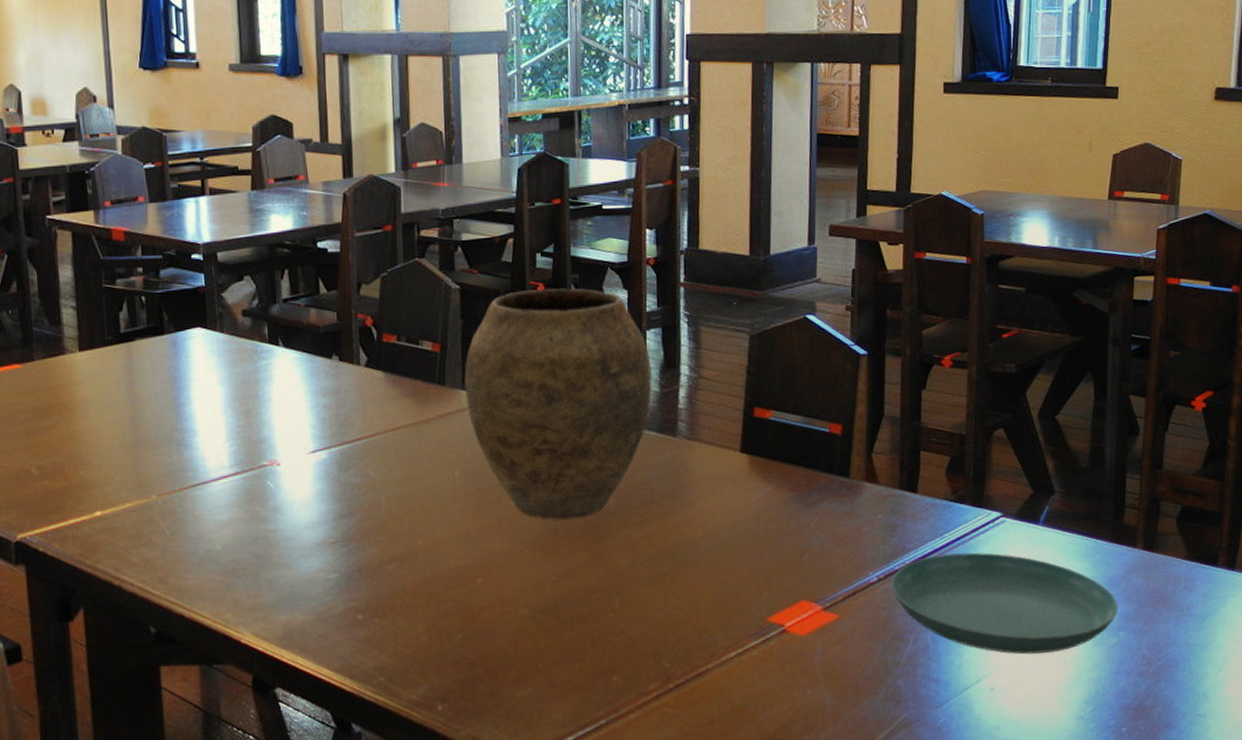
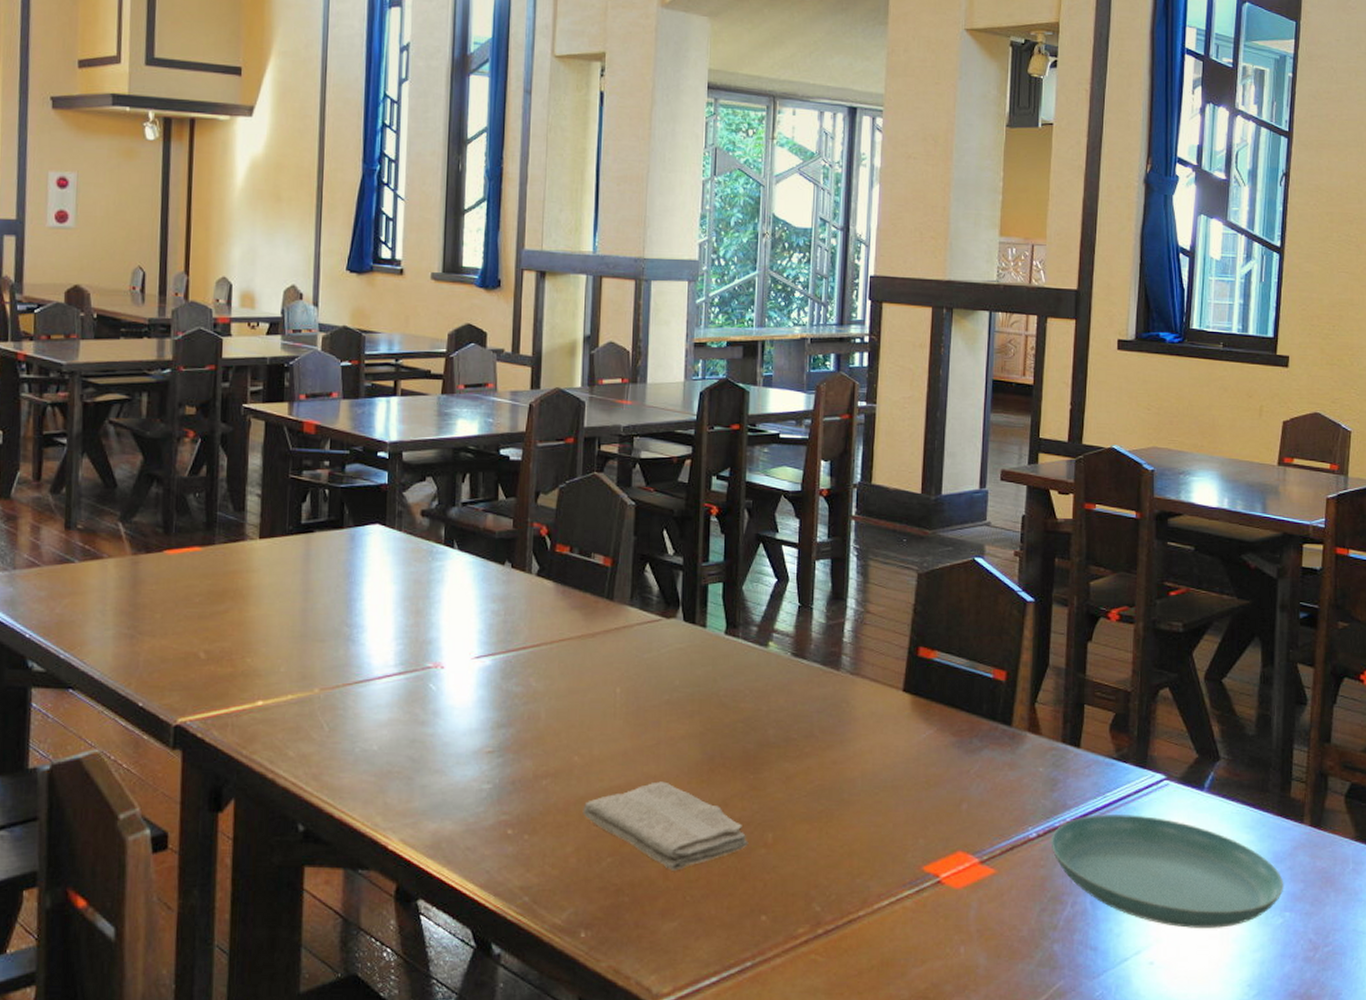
washcloth: none [430,557,596,641] -> present [583,781,749,871]
vase: present [464,288,652,520] -> none [633,512,819,747]

